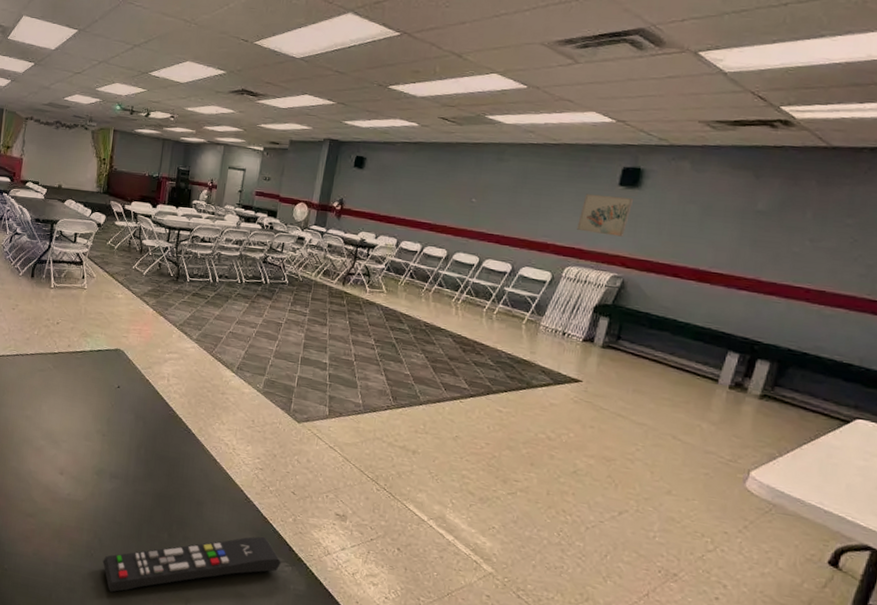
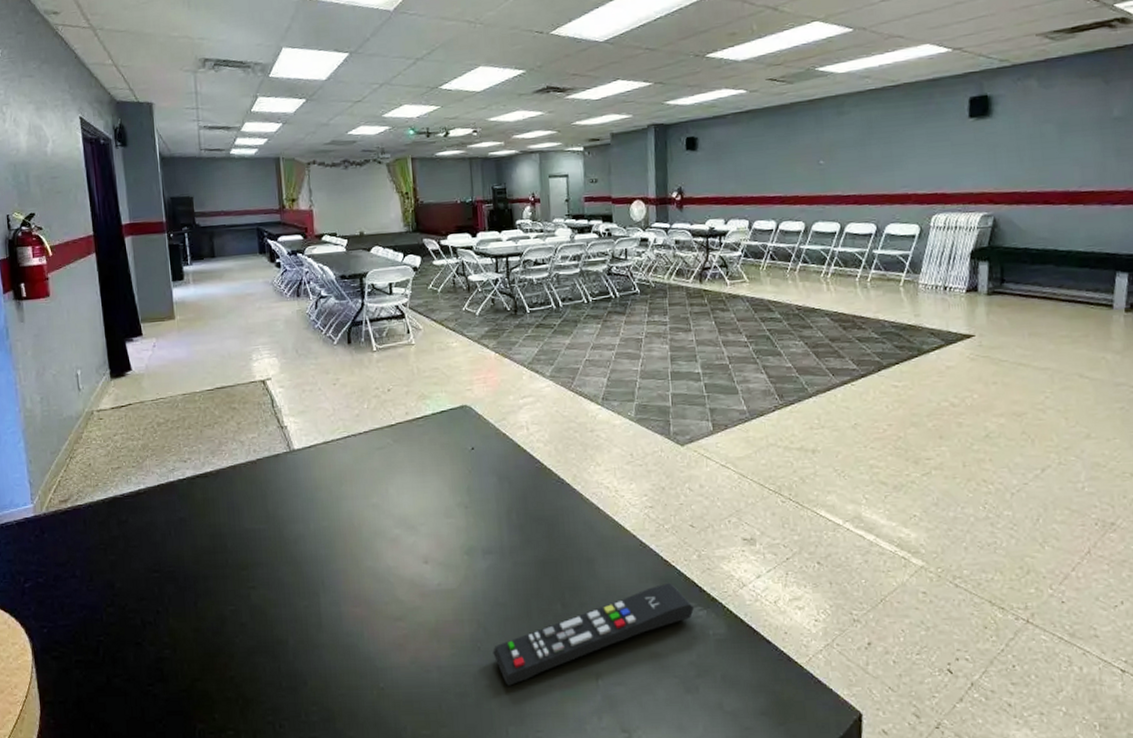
wall art: present [577,193,634,237] -> none [935,128,988,174]

